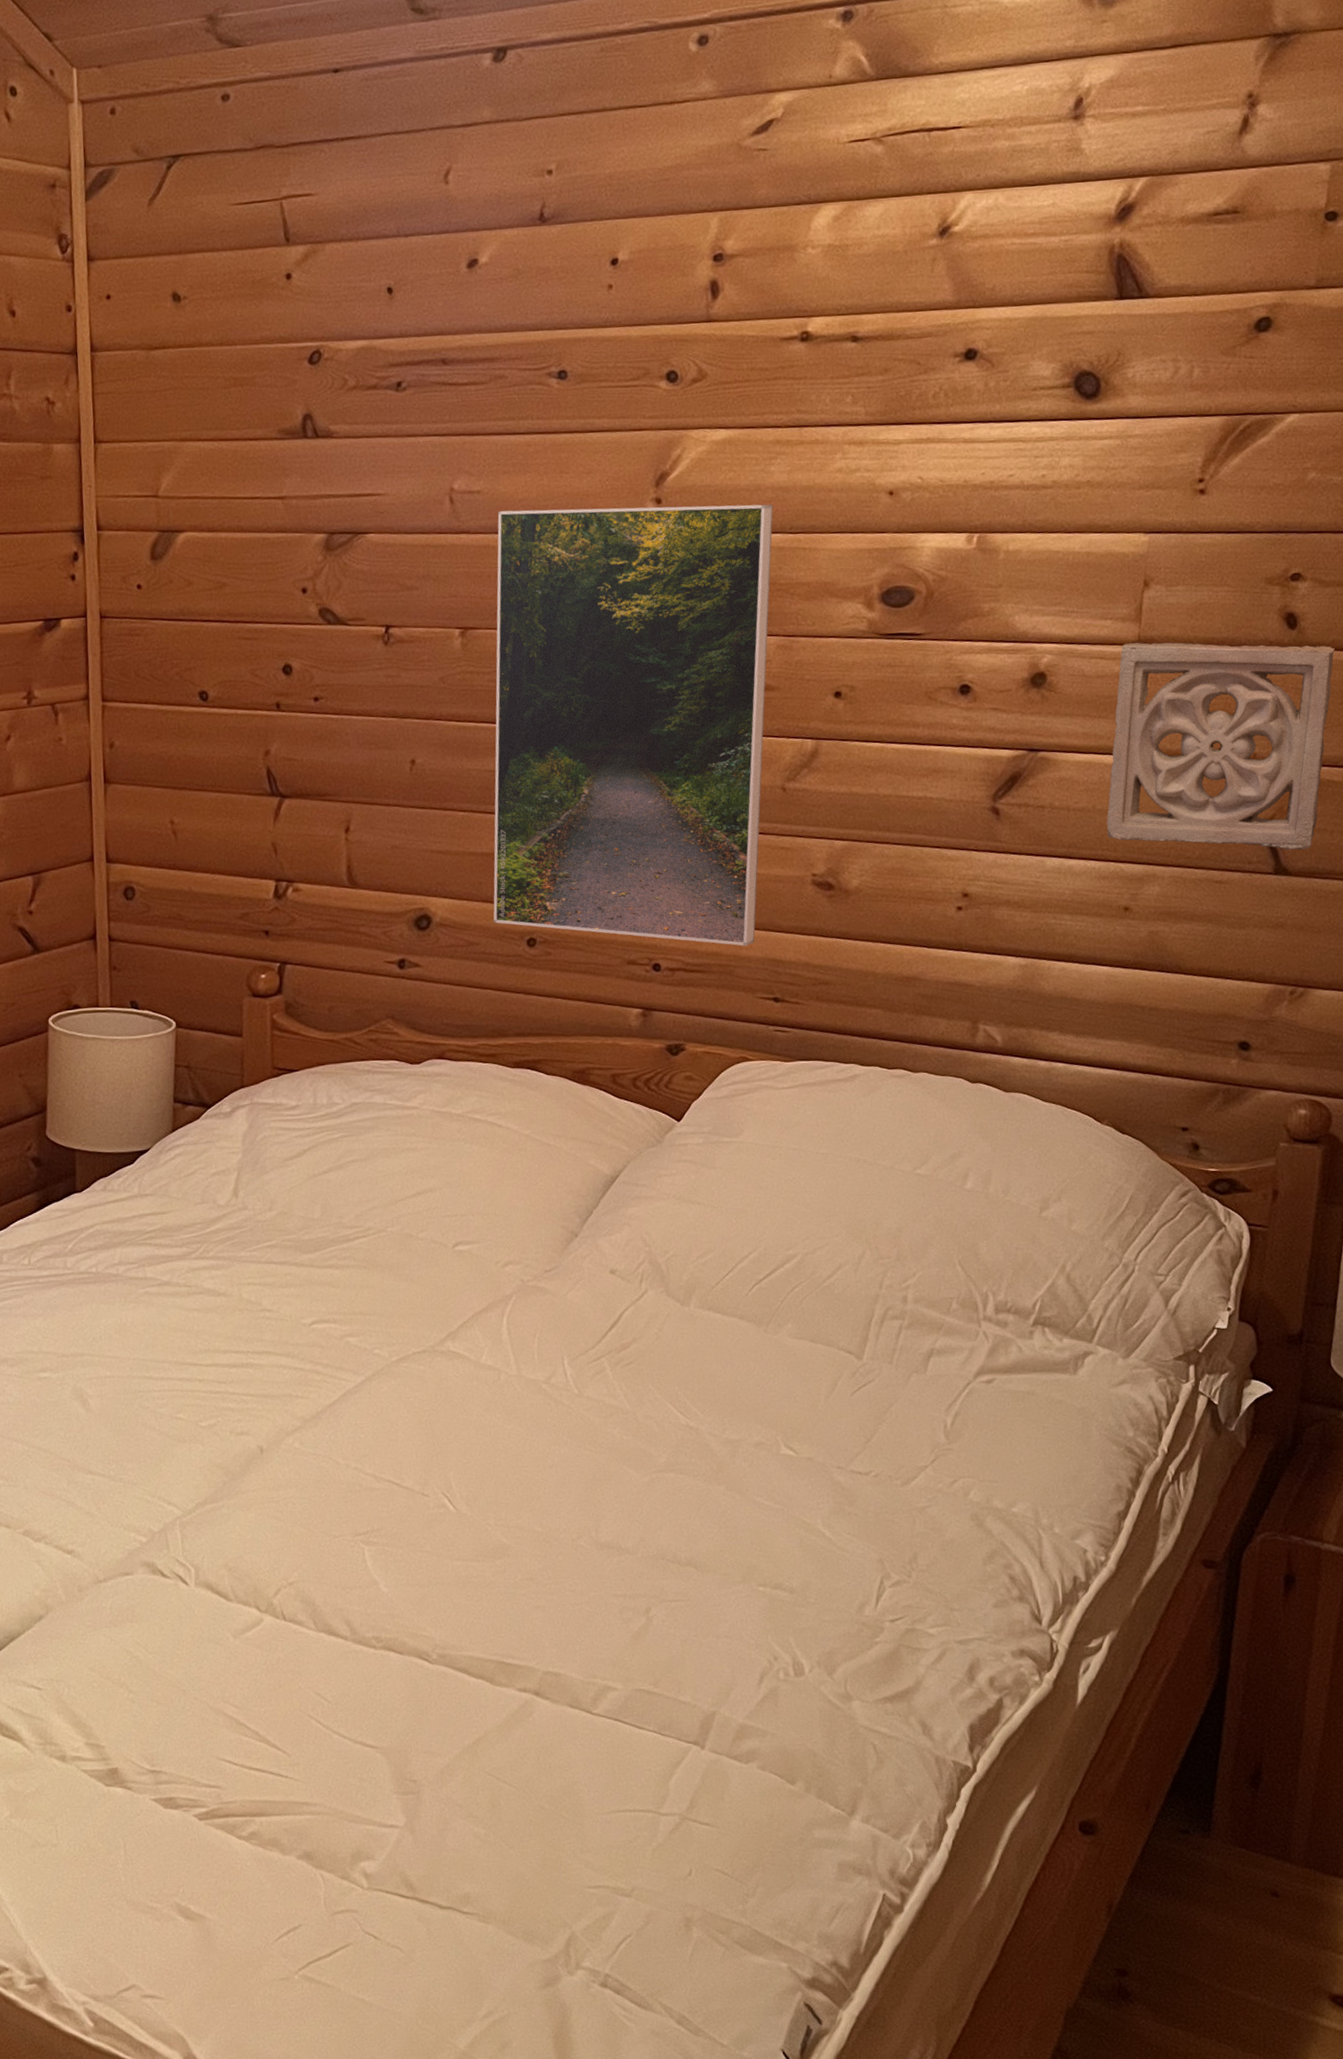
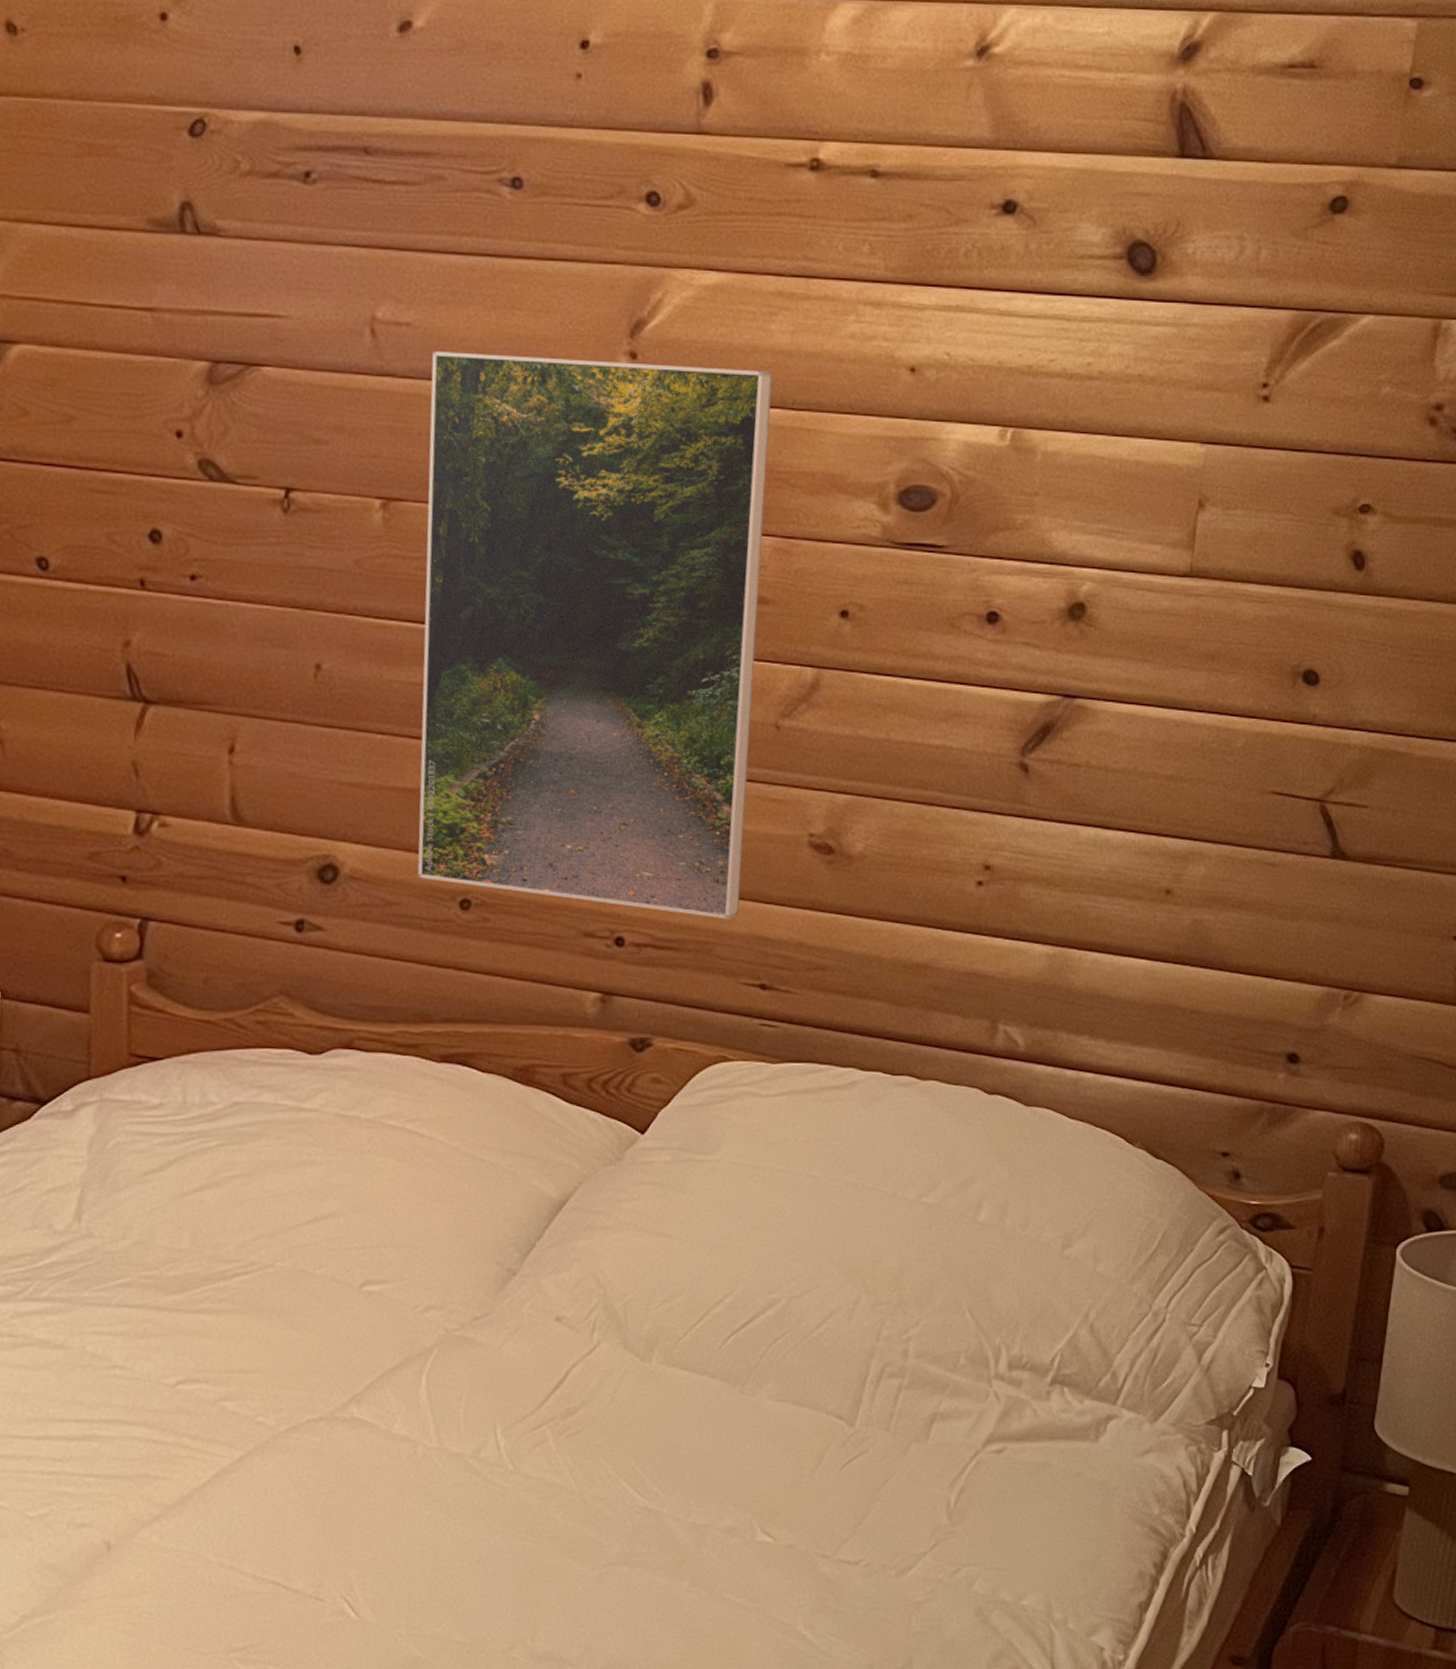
wall ornament: present [1106,642,1335,851] -> none [1148,573,1404,832]

